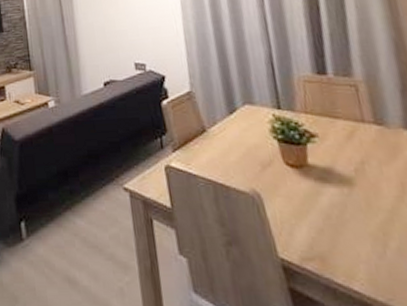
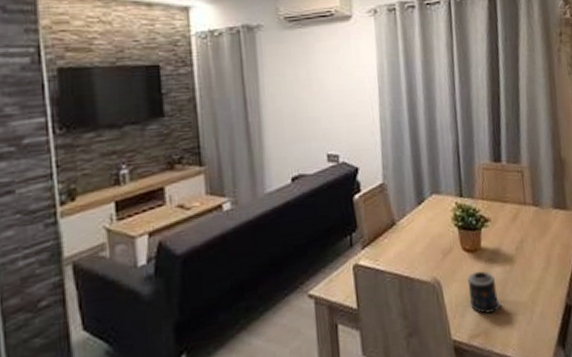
candle: none [293,189,340,237] -> present [467,271,501,314]

